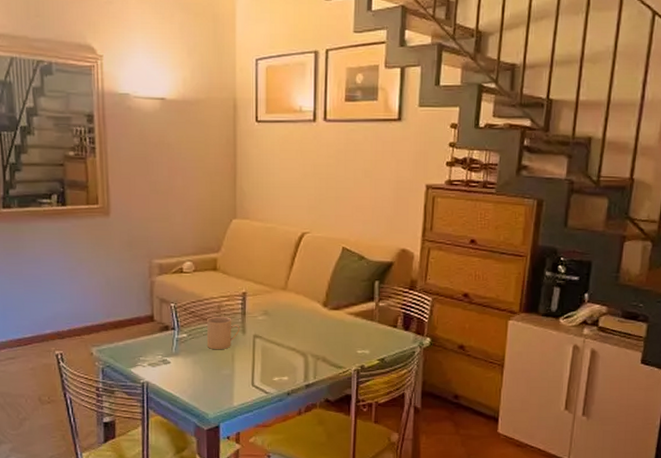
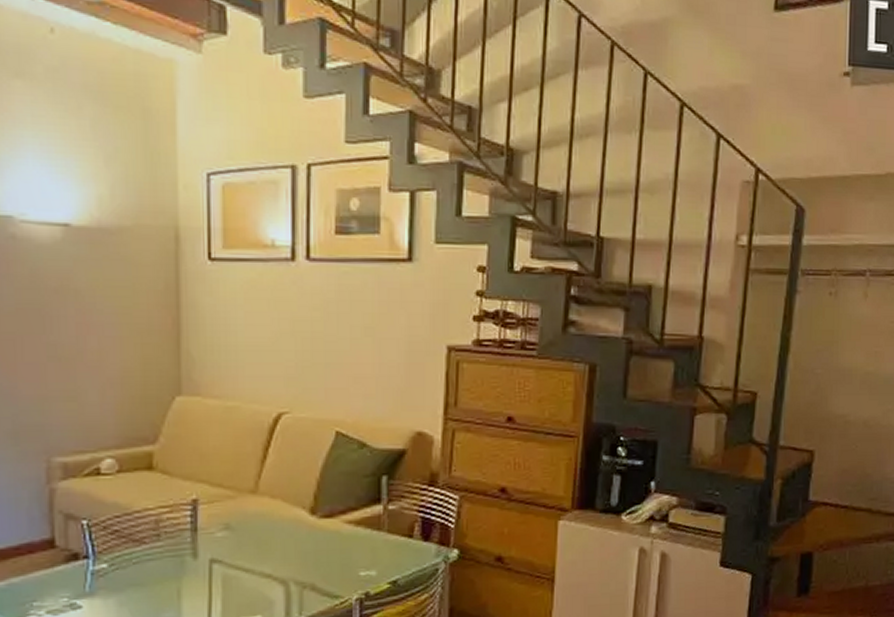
mug: present [206,316,240,350] -> none [137,534,190,584]

